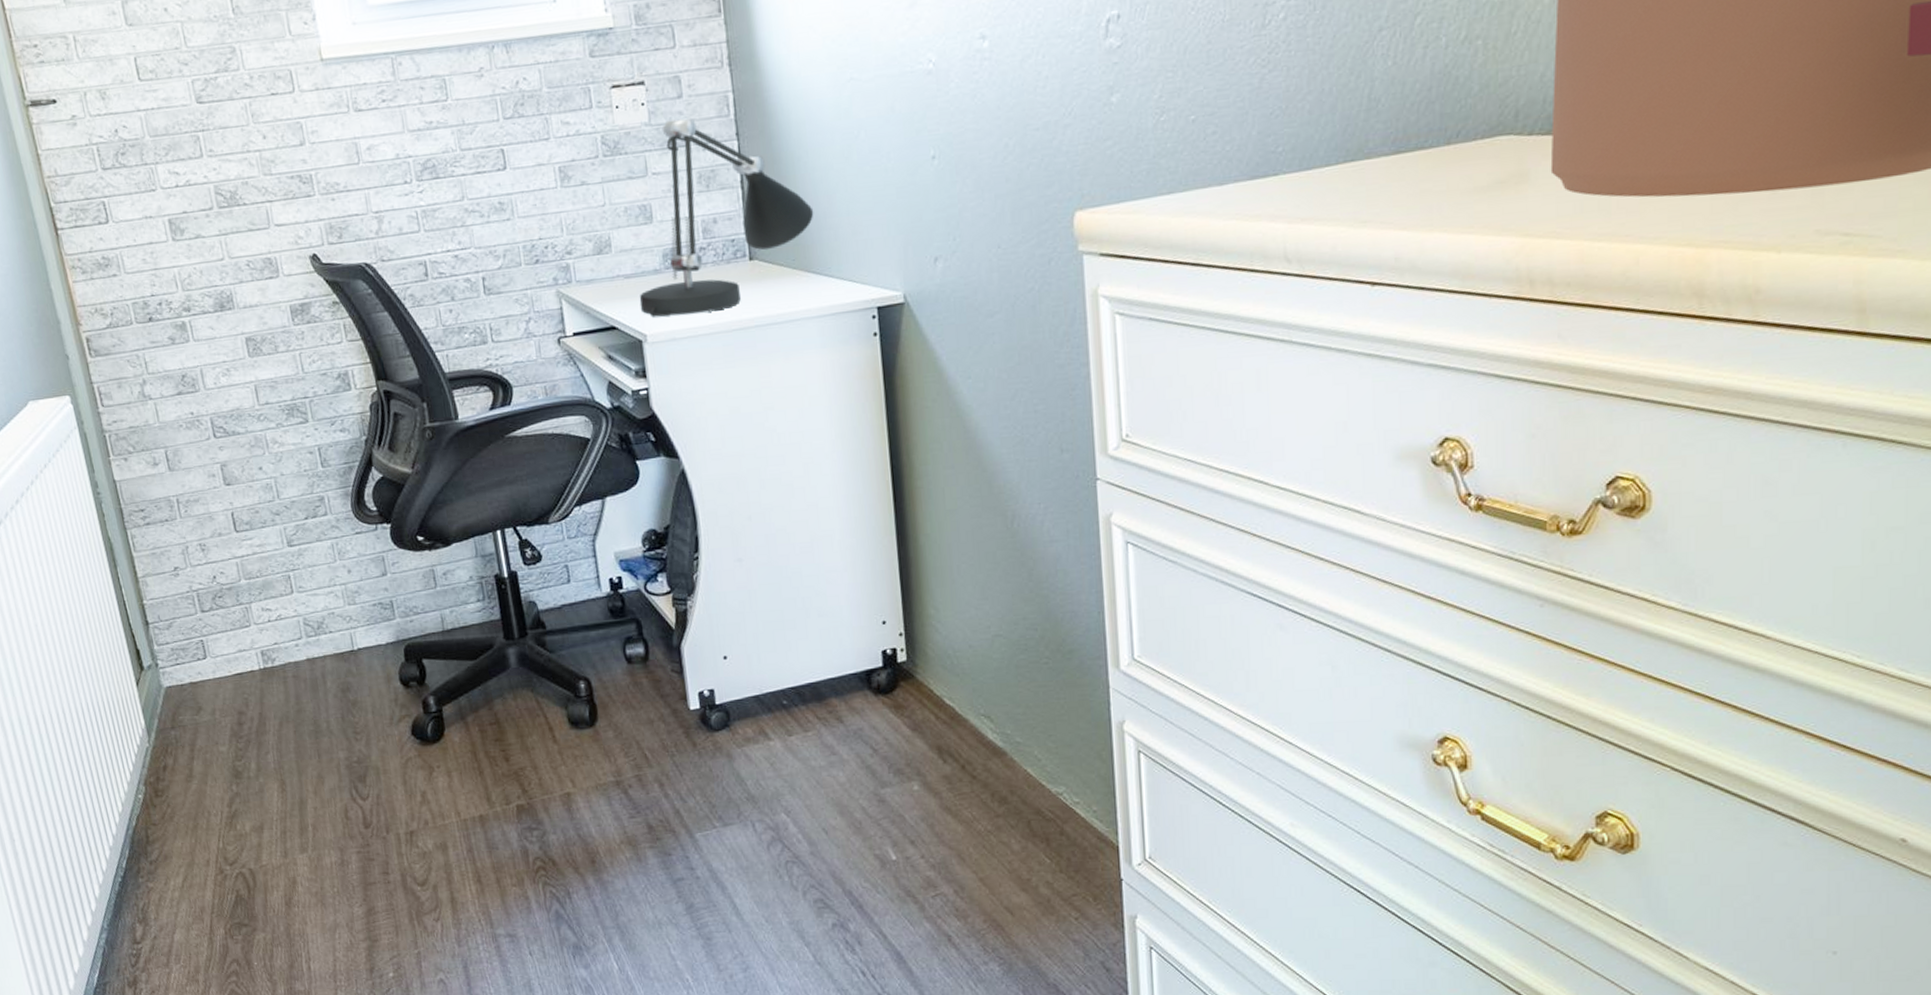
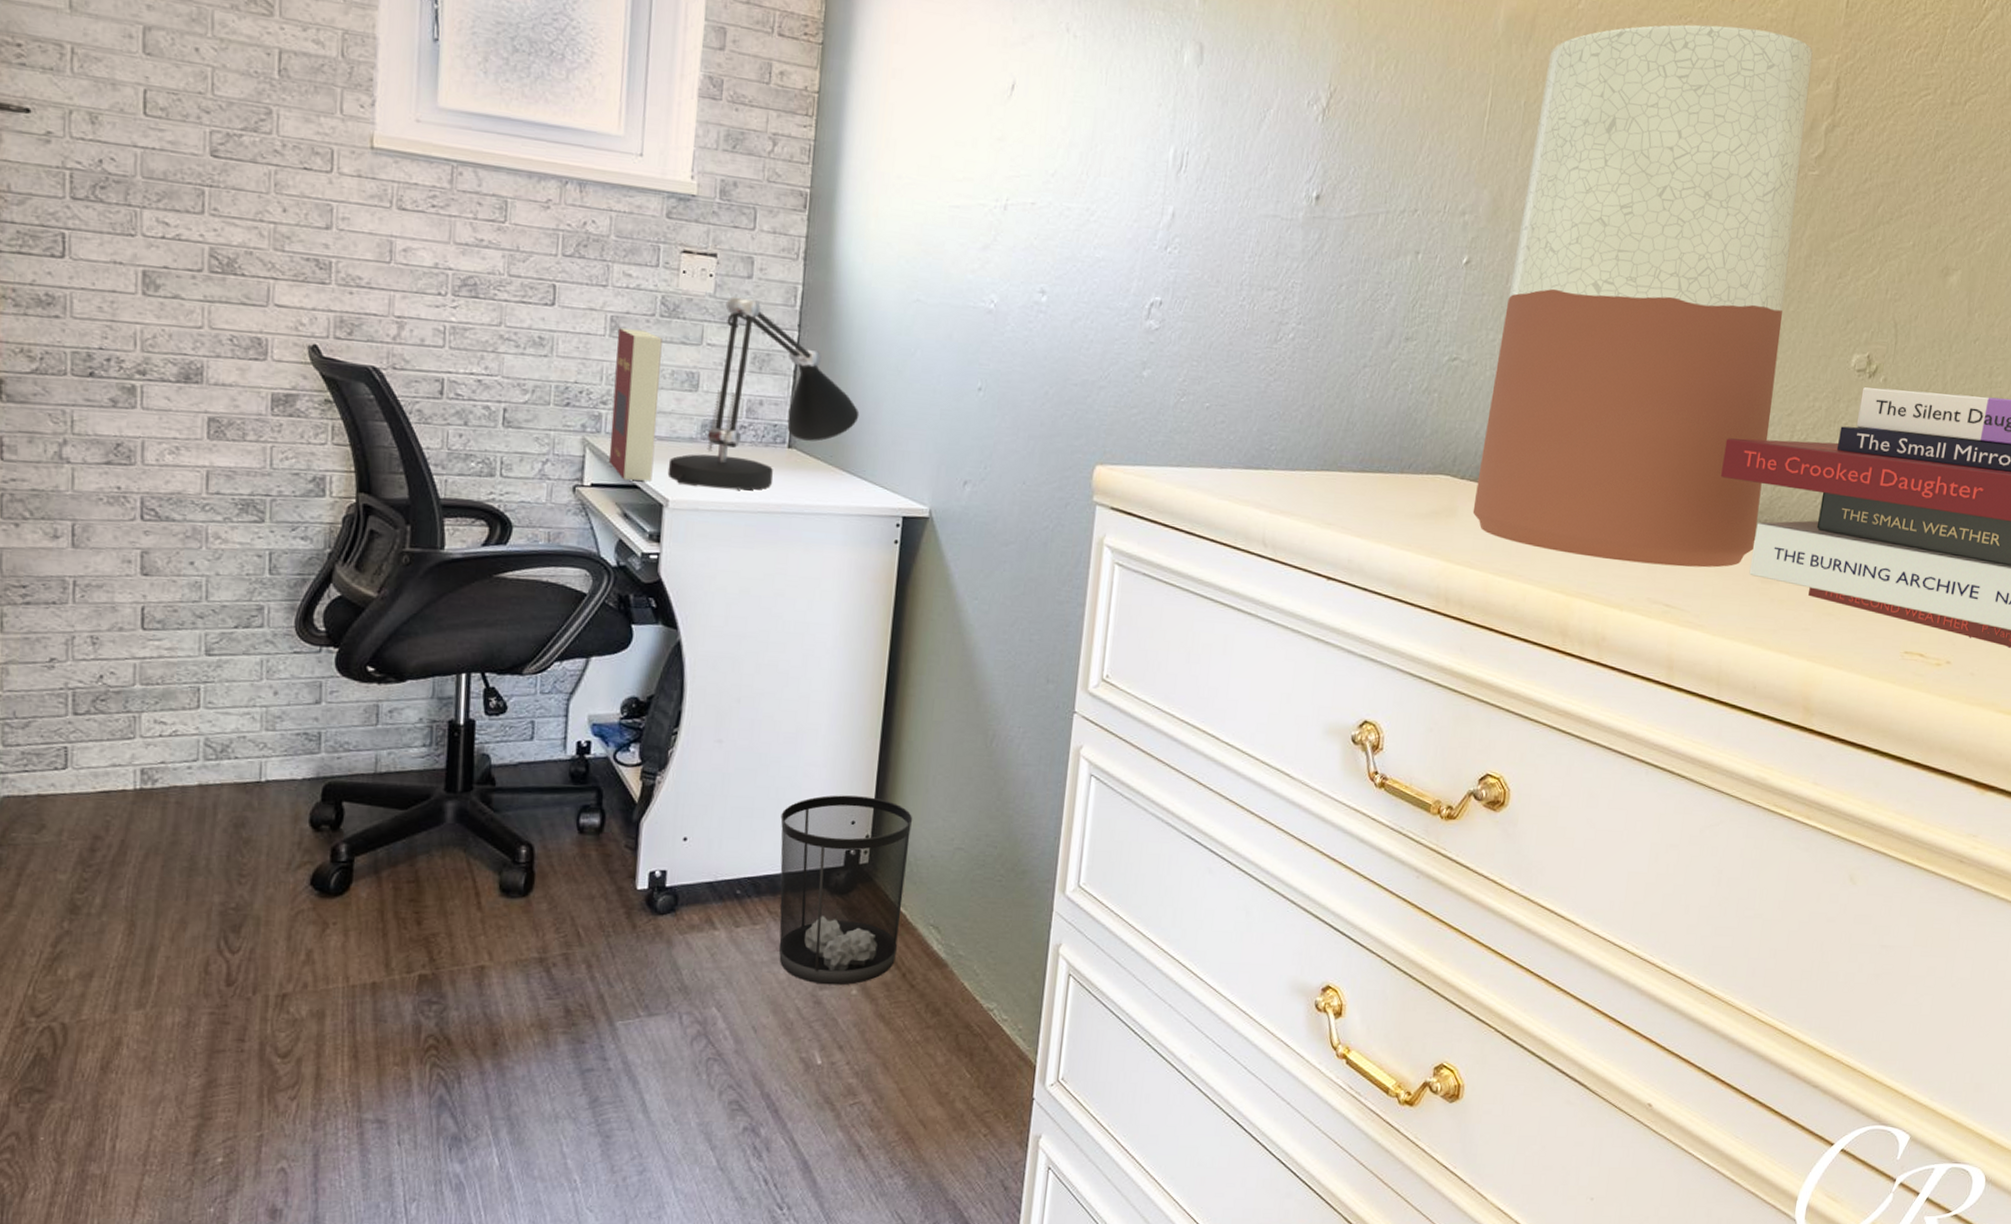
book: none [567,174,627,324] -> present [608,328,662,481]
waste bin: none [811,595,952,783] -> present [778,795,913,986]

